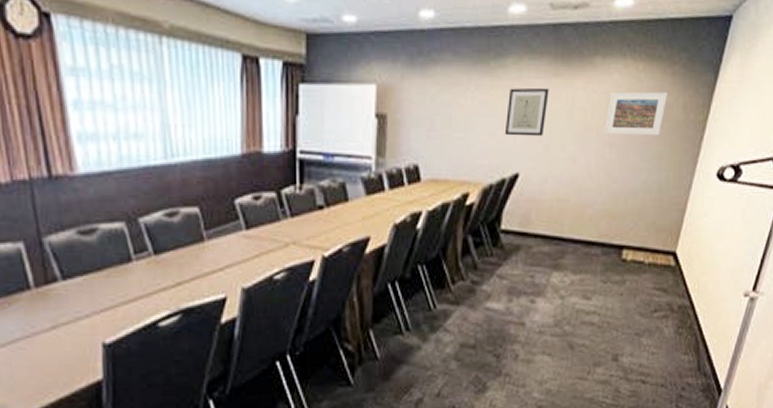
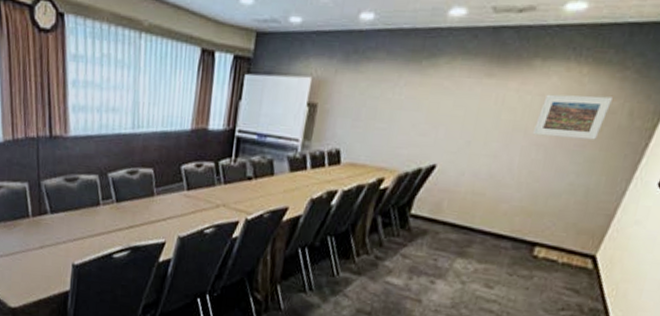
wall art: present [504,87,549,137] -> none [427,86,480,133]

